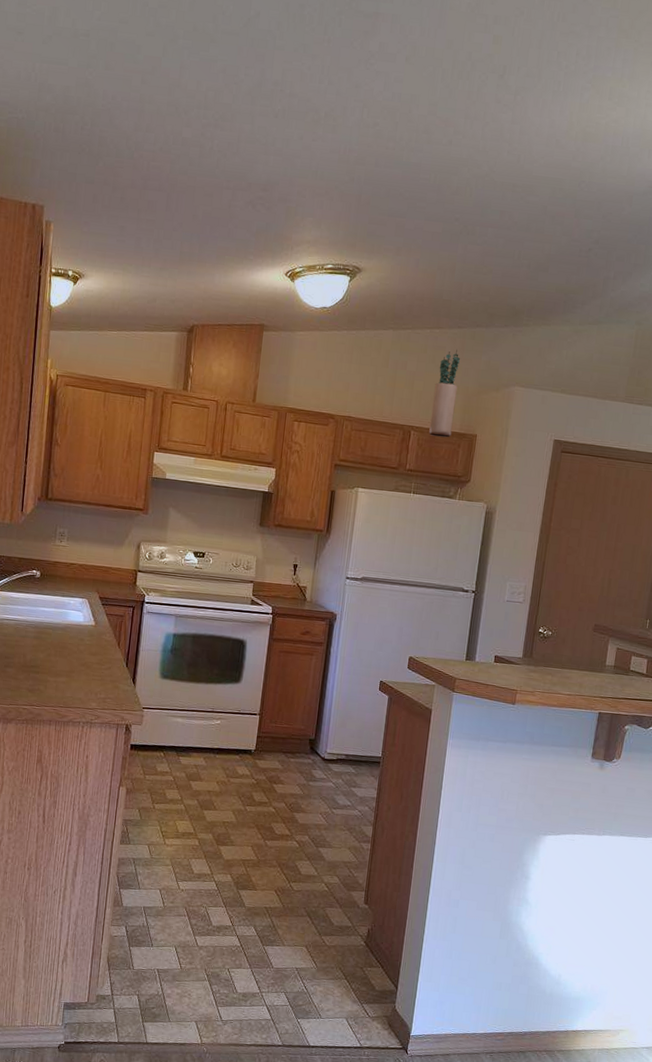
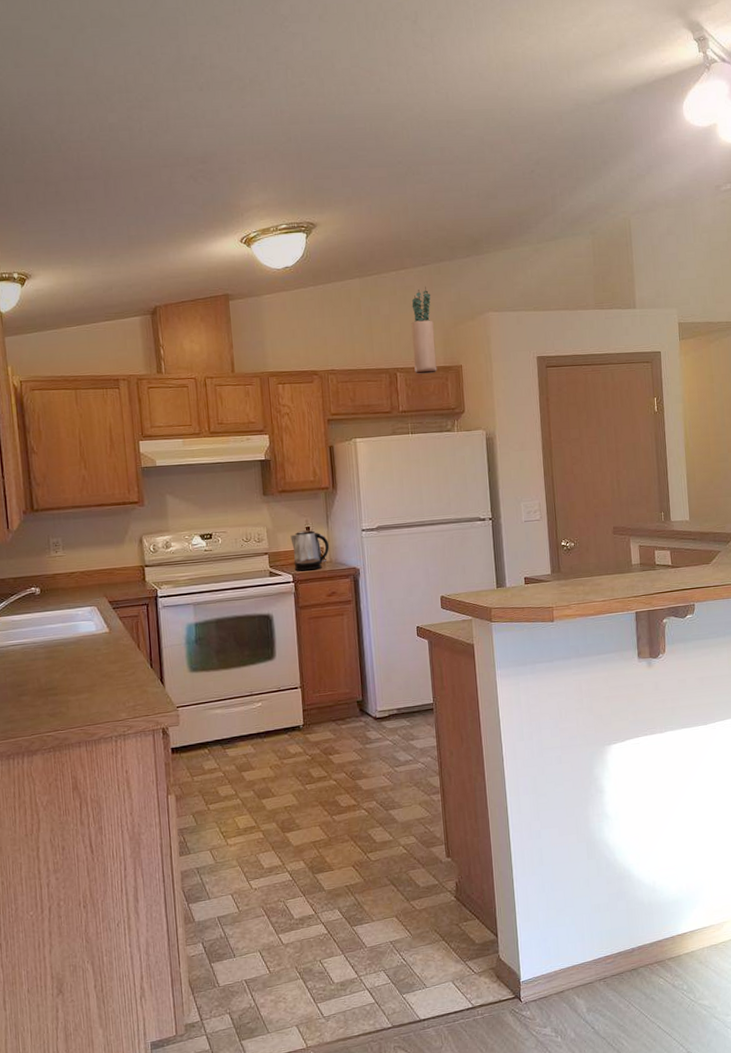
kettle: none [275,566,313,607] -> present [290,530,330,572]

